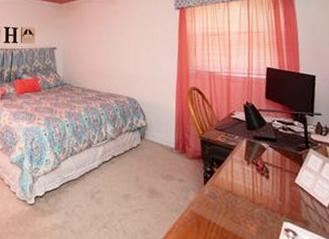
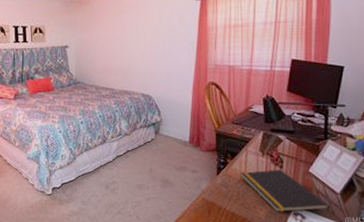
notepad: none [227,180,321,228] -> present [240,170,330,212]

